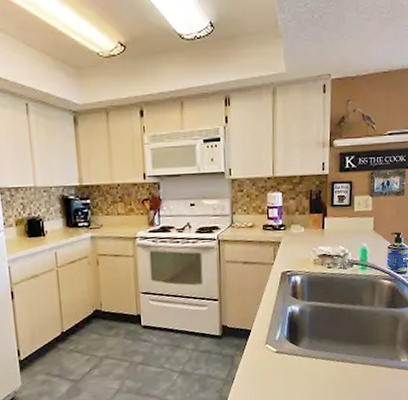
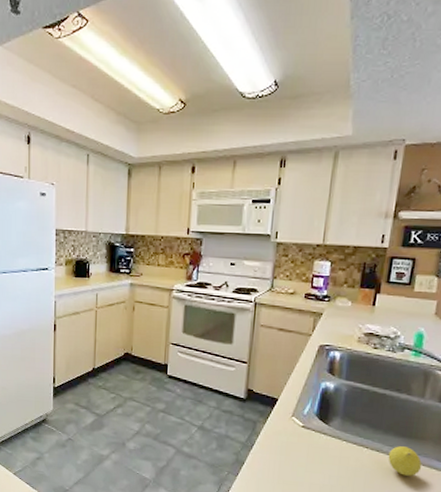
fruit: none [352,352,379,379] -> present [388,446,422,476]

